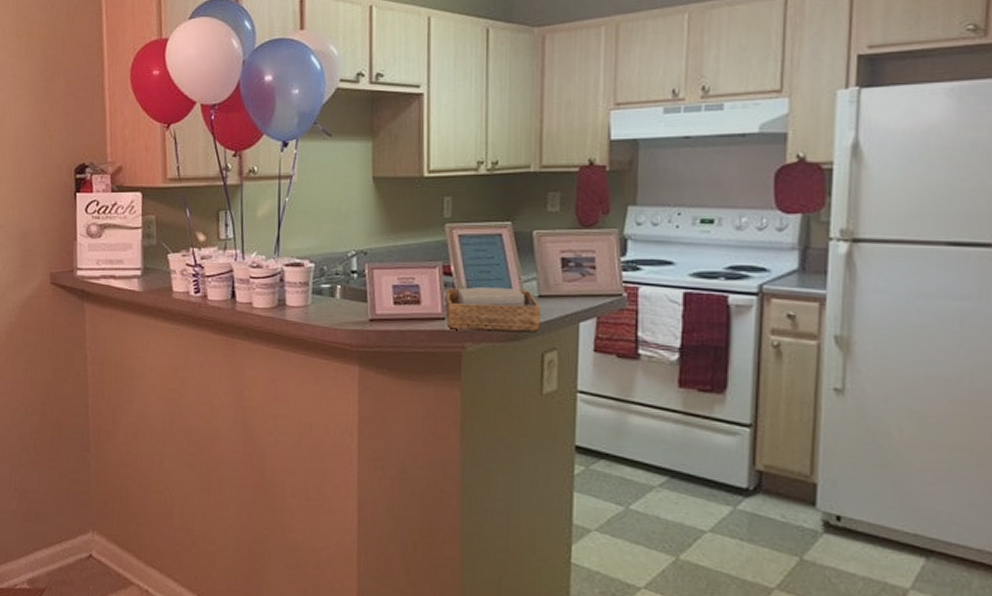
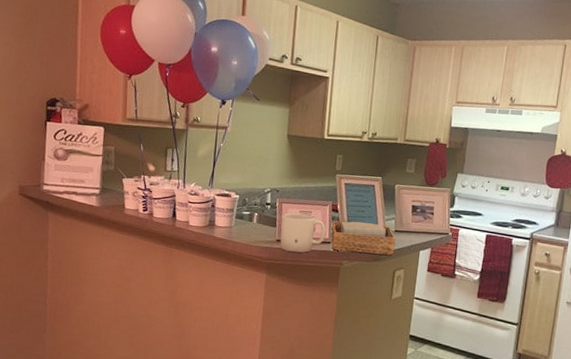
mug: none [373,281,438,336] -> present [280,213,326,253]

